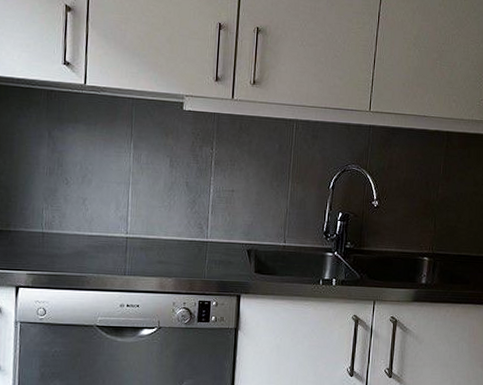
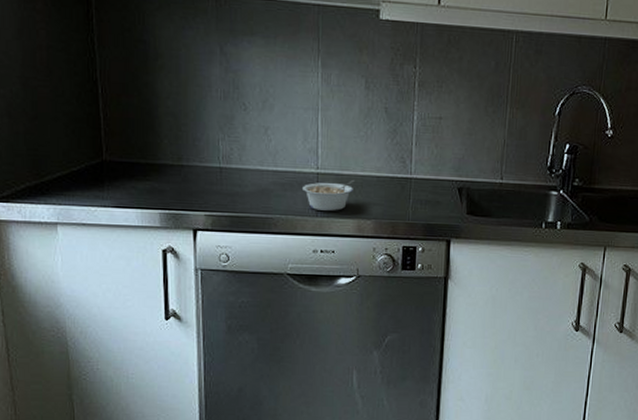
legume: none [113,242,159,270] -> present [303,179,355,211]

